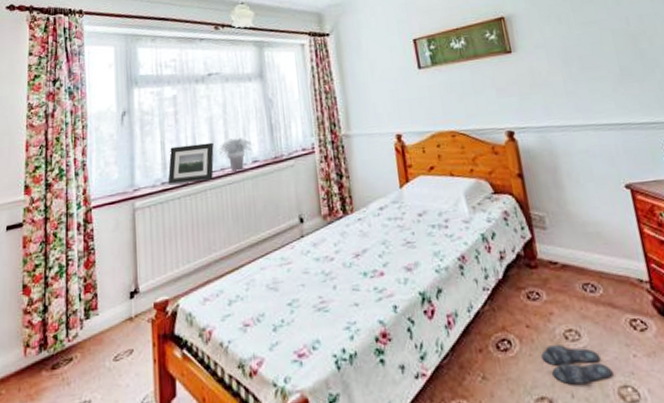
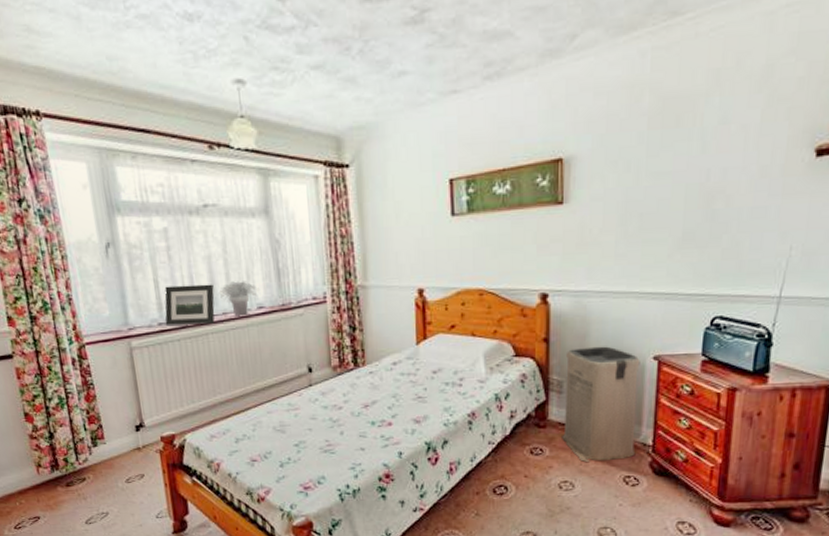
slippers: present [541,343,613,386] -> none [534,492,597,525]
laundry basket: none [542,178,635,306] -> present [562,346,640,463]

